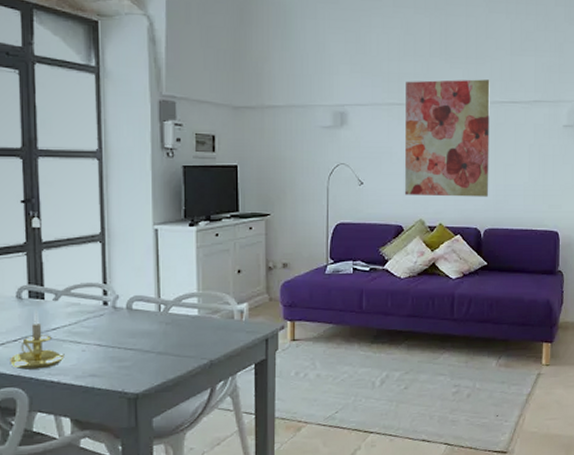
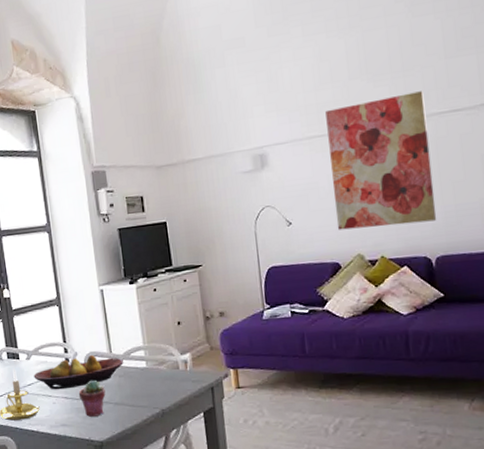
fruit bowl: none [61,298,172,336] -> present [33,354,124,390]
potted succulent: none [116,326,148,367] -> present [79,380,106,417]

